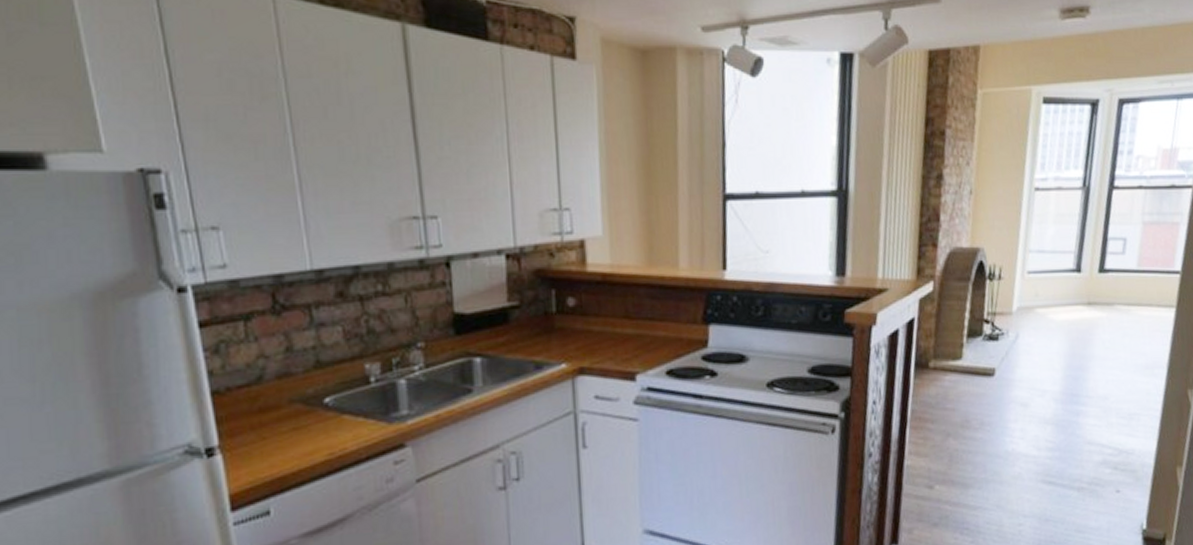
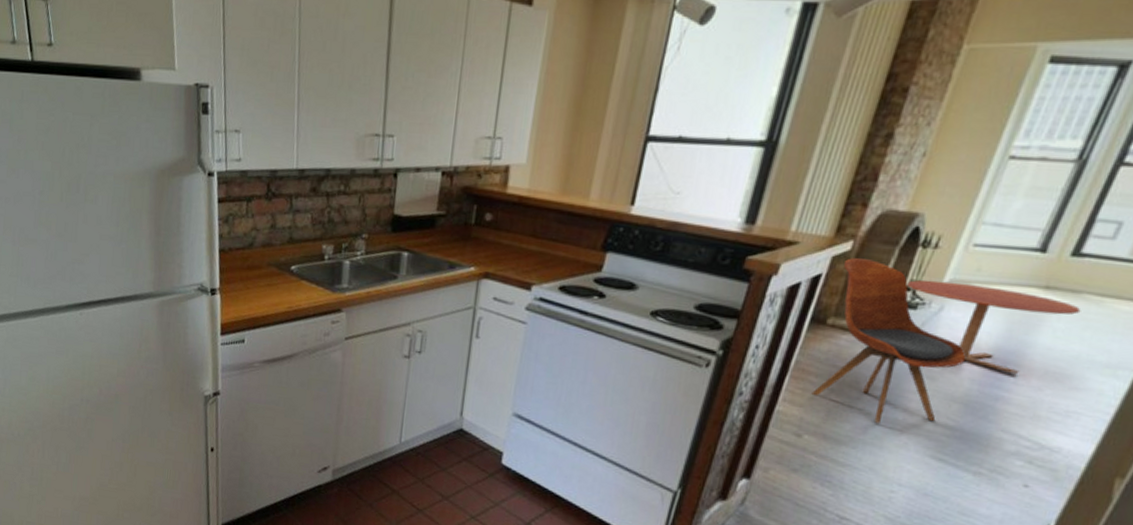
dining chair: none [931,297,1046,460] -> present [811,257,965,424]
round table: none [986,309,1117,389] -> present [907,280,1081,375]

